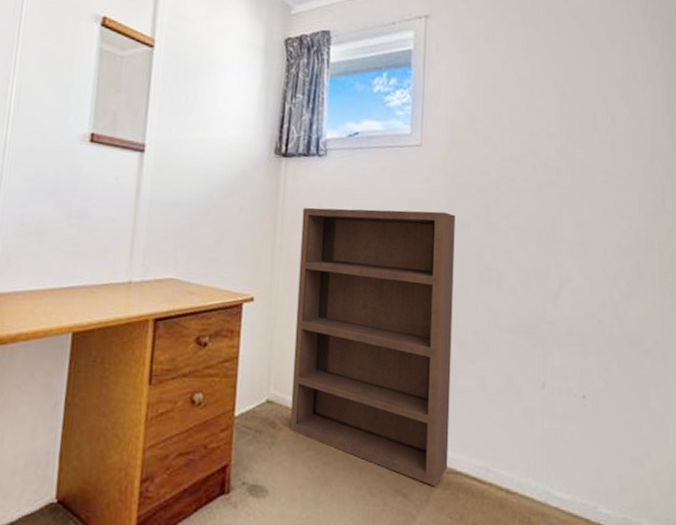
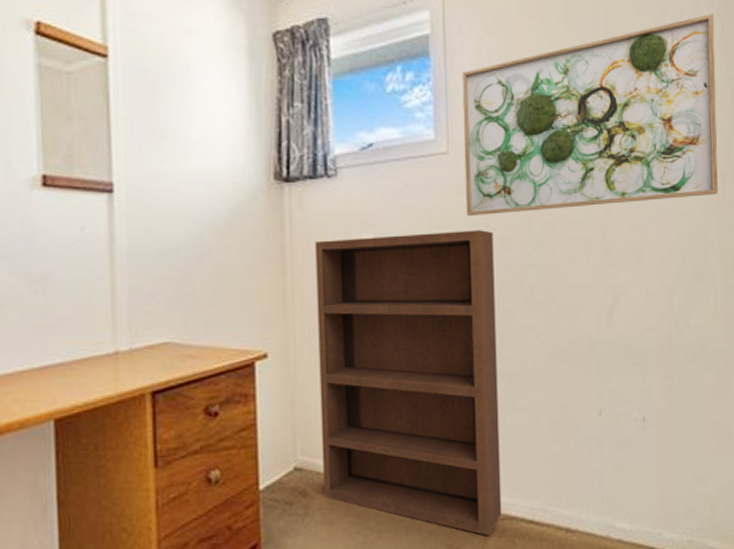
wall art: none [433,51,658,203] -> present [462,13,718,216]

